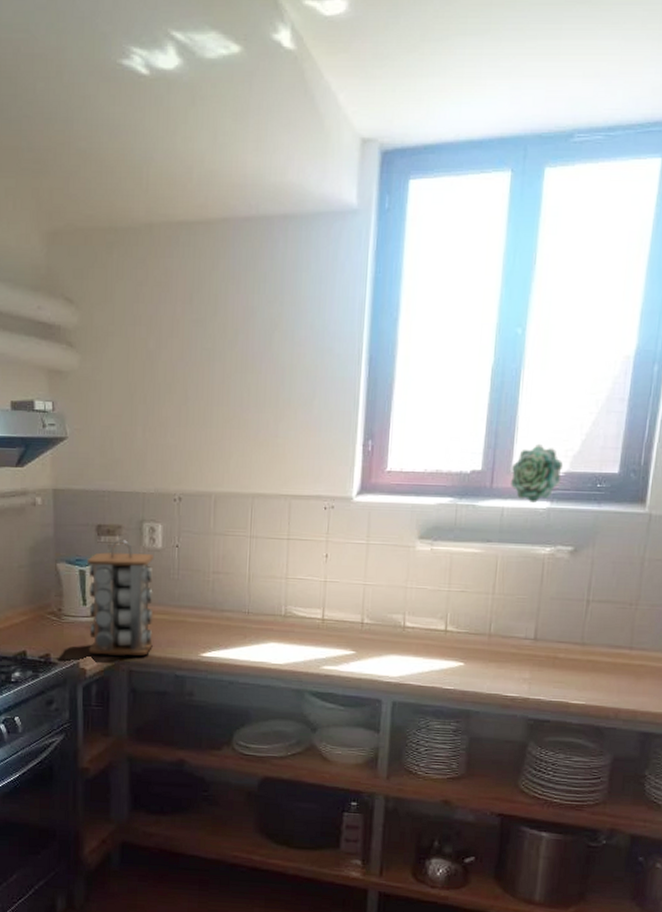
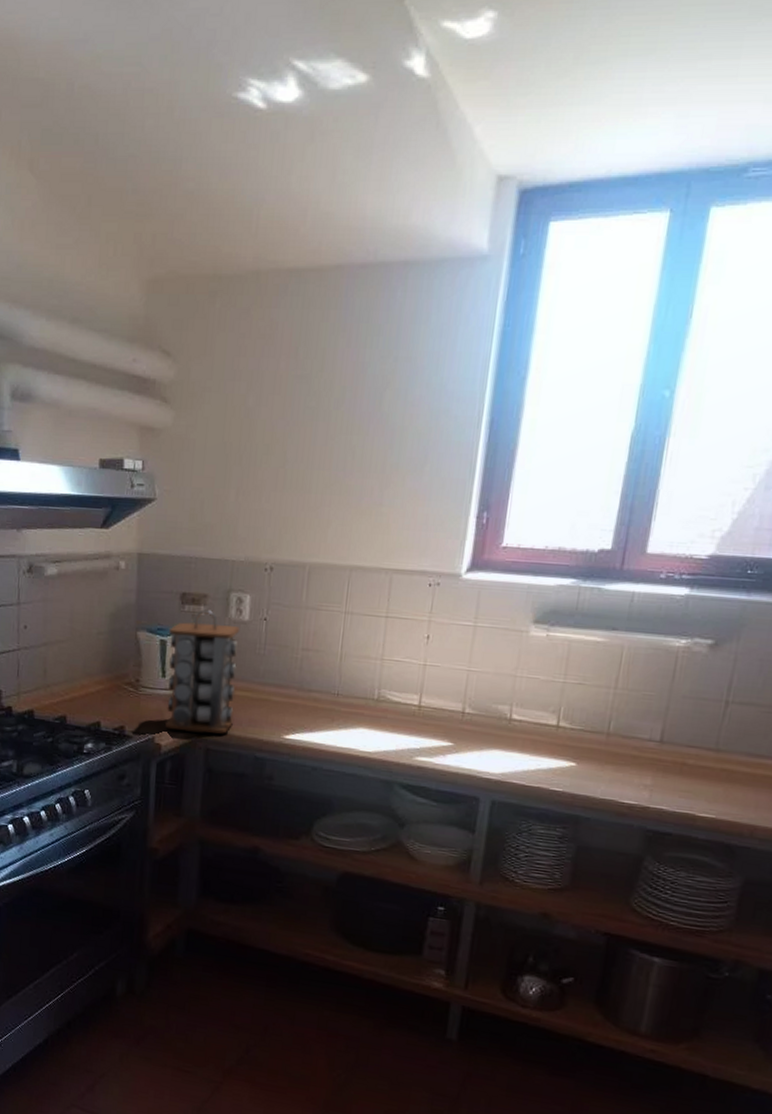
succulent plant: present [511,443,563,504] -> none [644,521,708,589]

